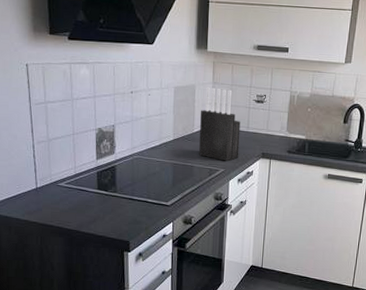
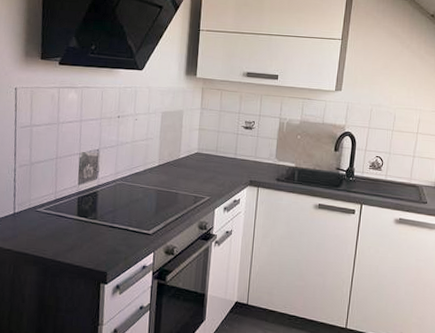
knife block: present [199,87,241,162] -> none [184,113,228,189]

